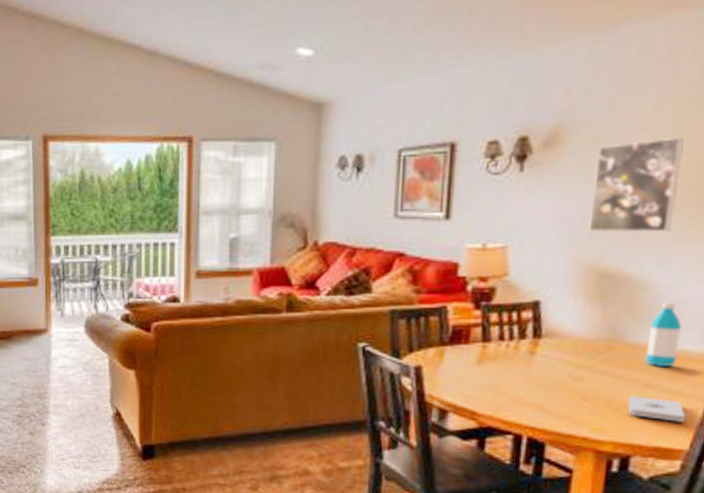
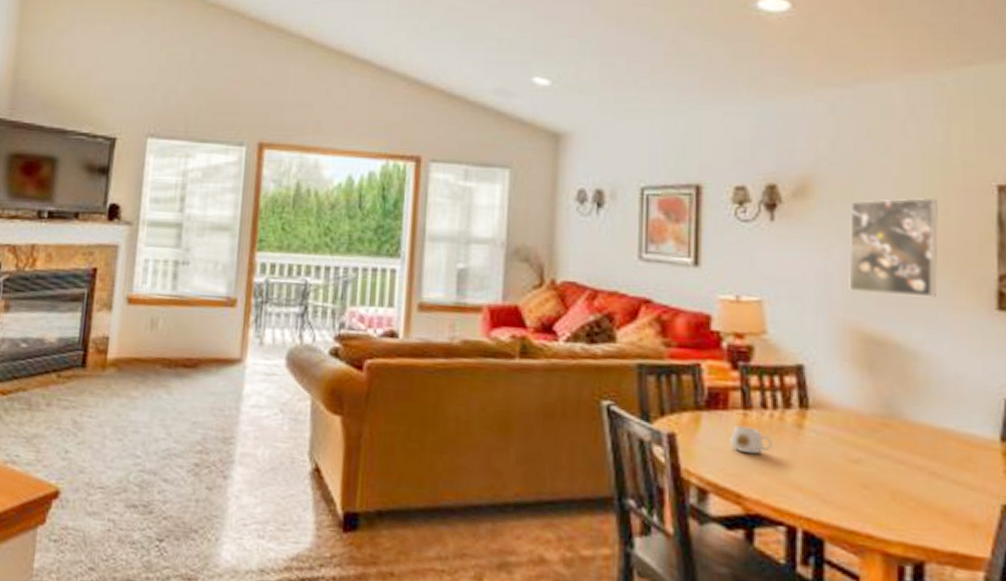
mug: none [469,355,507,379] -> present [730,425,772,455]
notepad: present [628,396,685,422] -> none [914,486,981,523]
water bottle: present [645,302,681,368] -> none [927,376,963,454]

